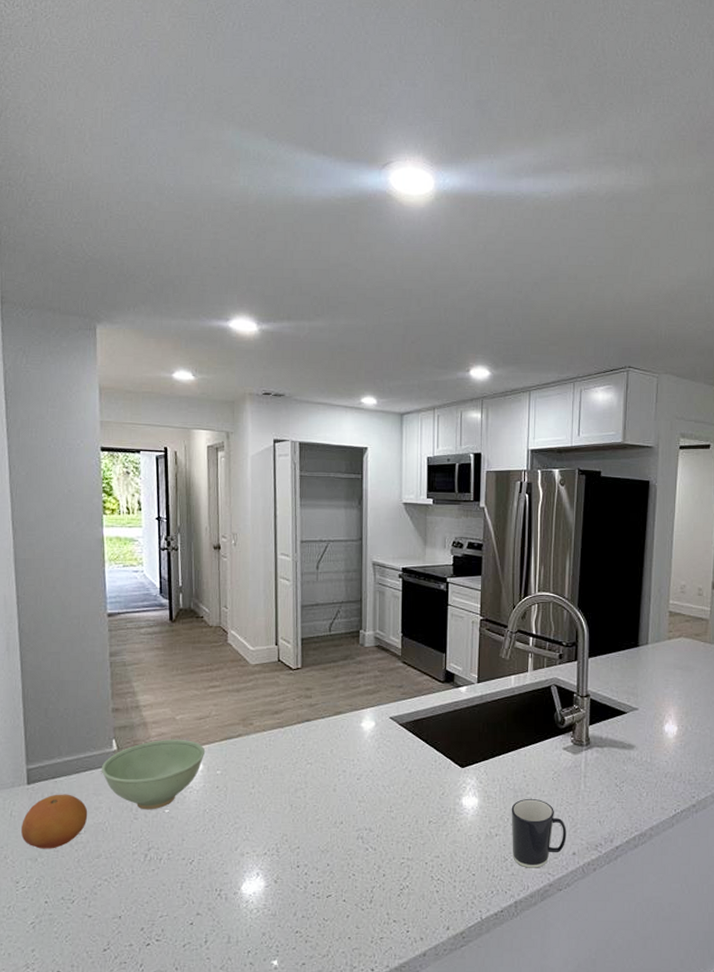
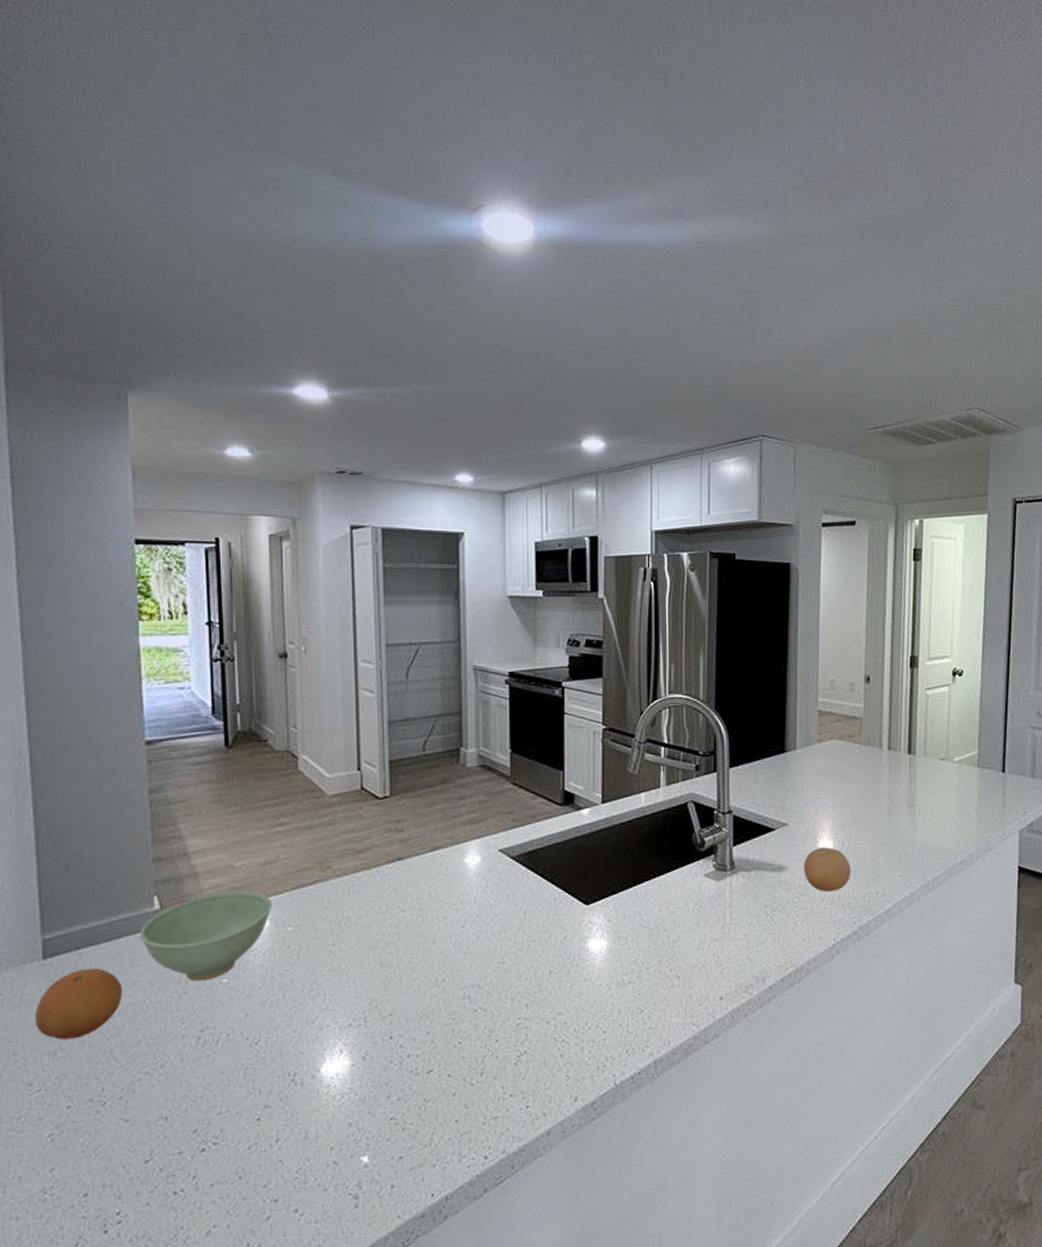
mug: present [511,798,567,868] -> none [646,936,712,1020]
fruit: none [650,730,692,769] -> present [803,846,851,892]

